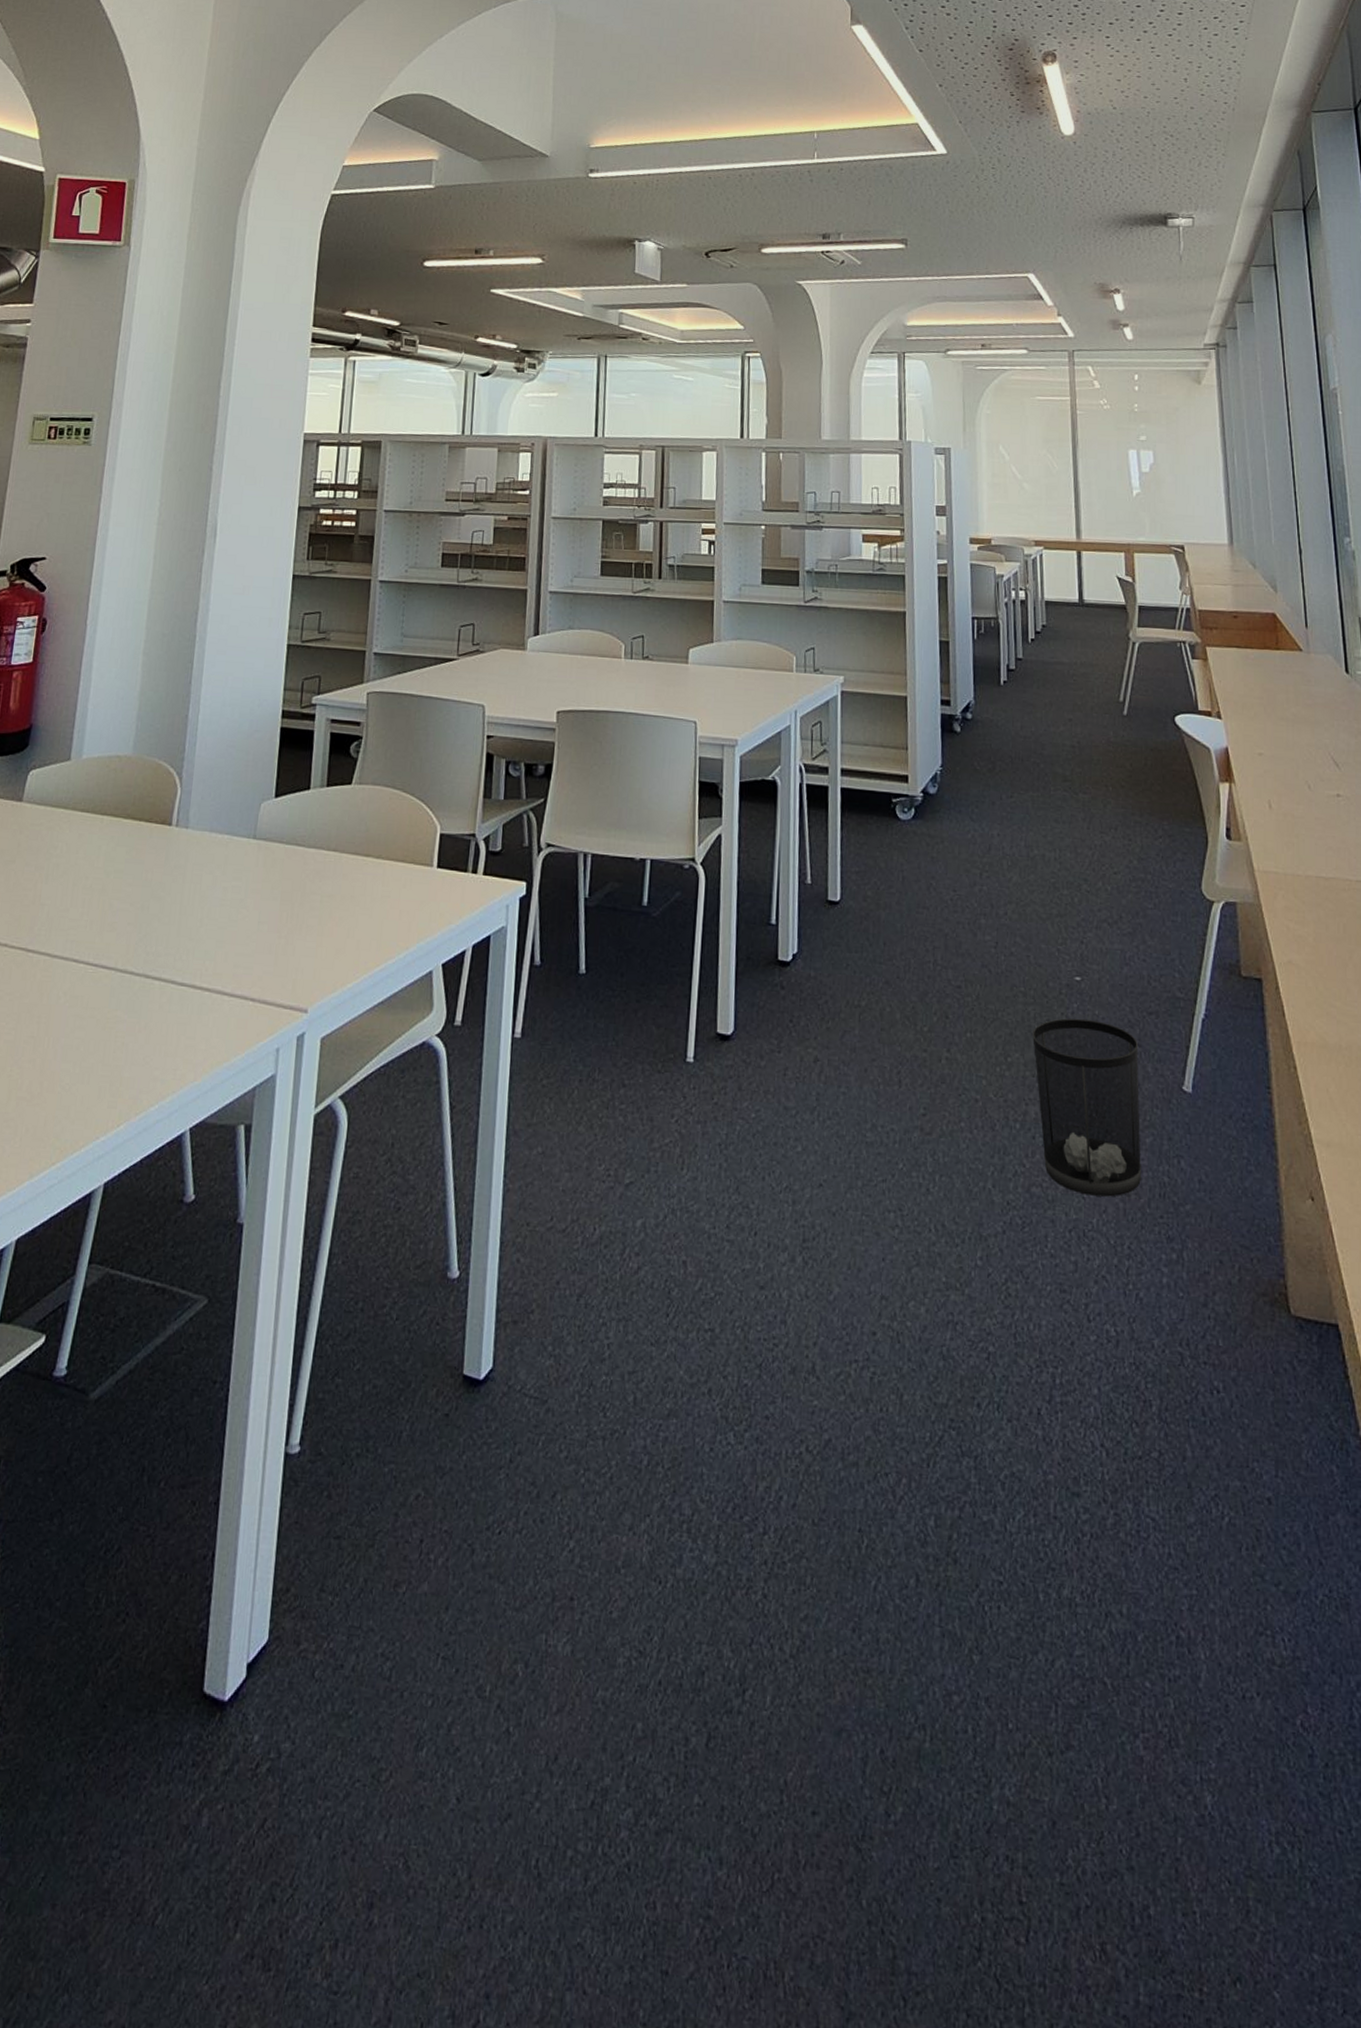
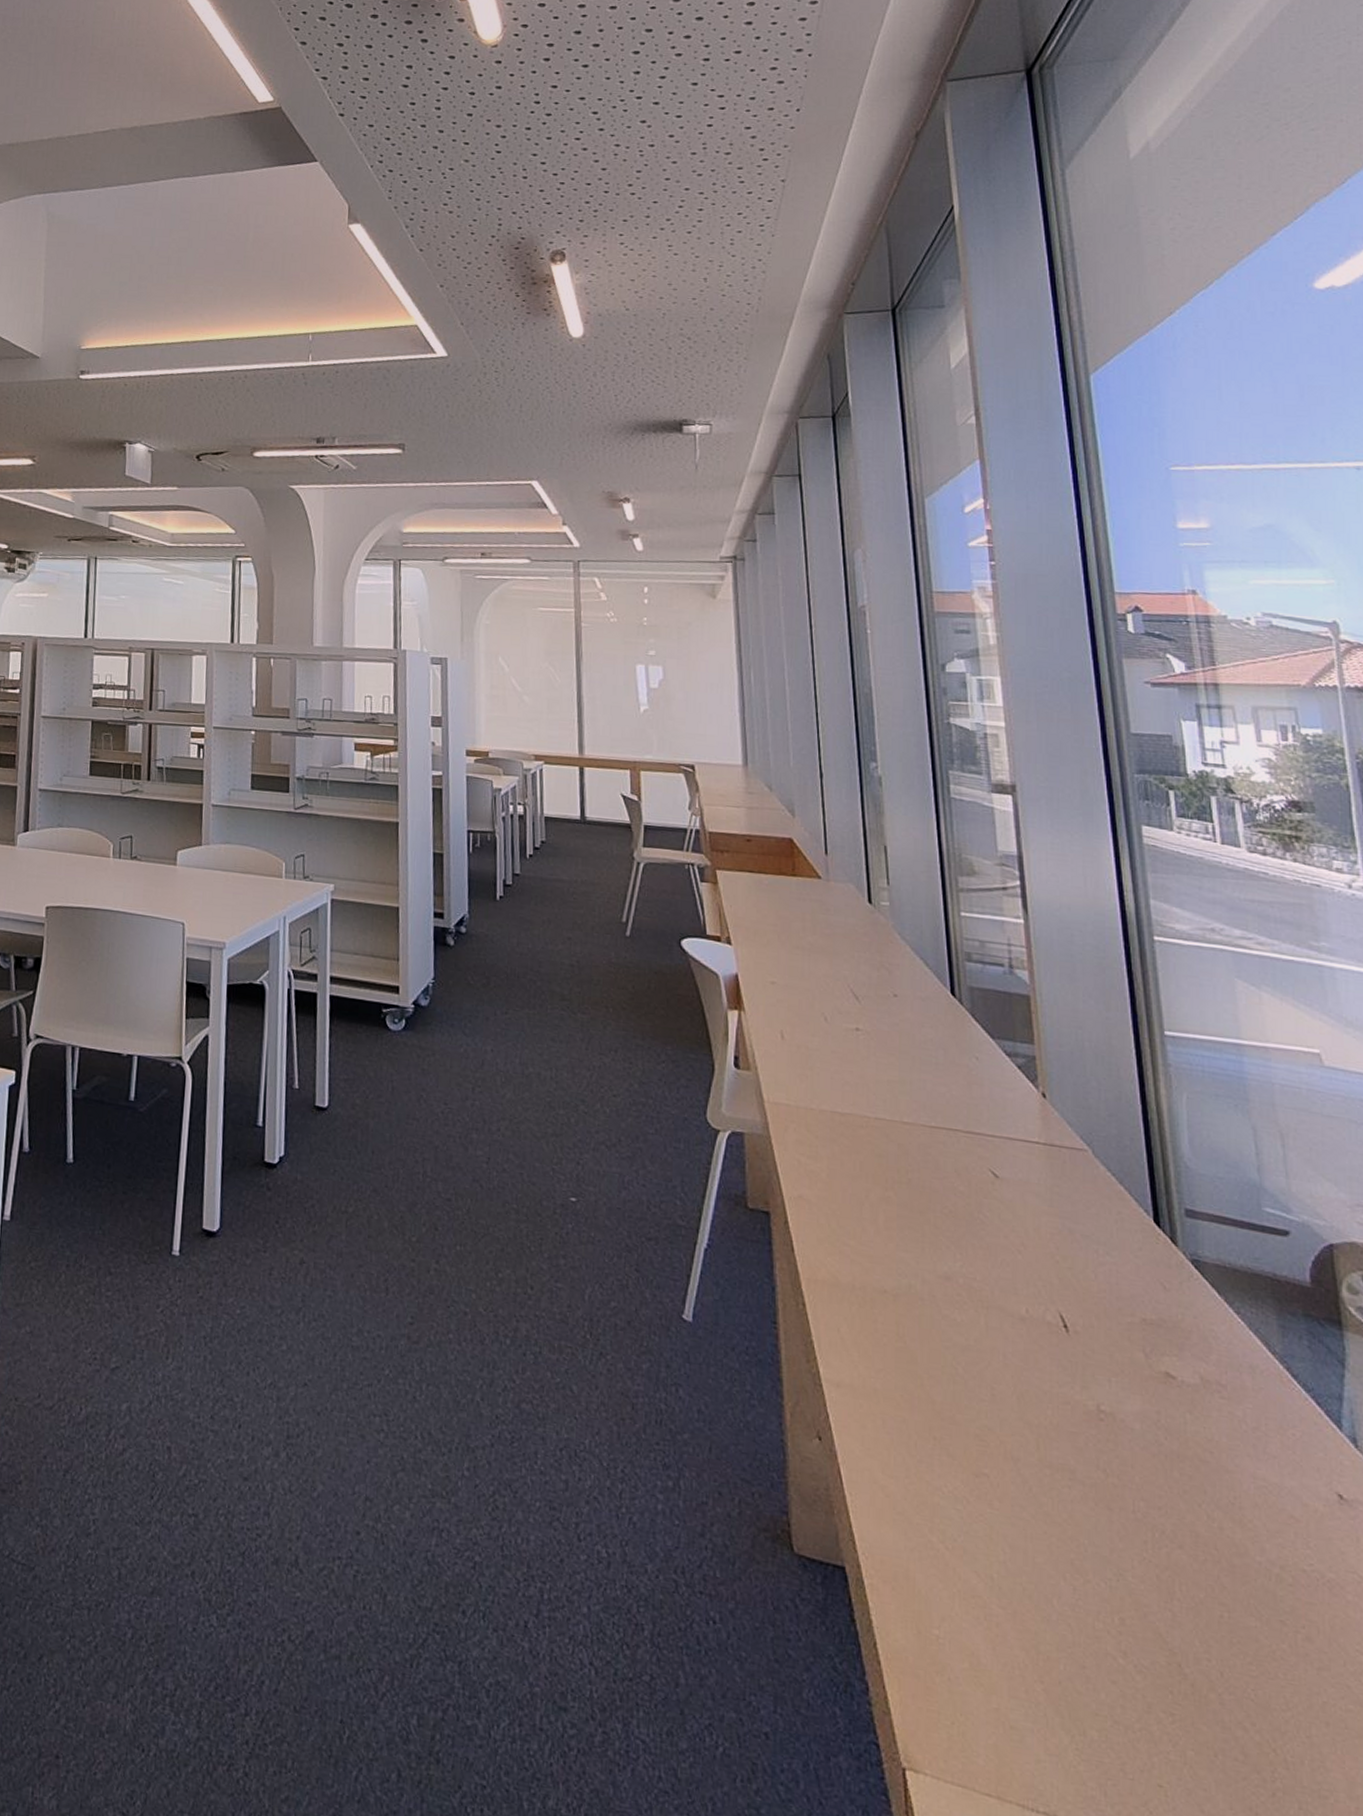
waste bin: present [1032,1018,1141,1197] -> none [525,1238,637,1420]

